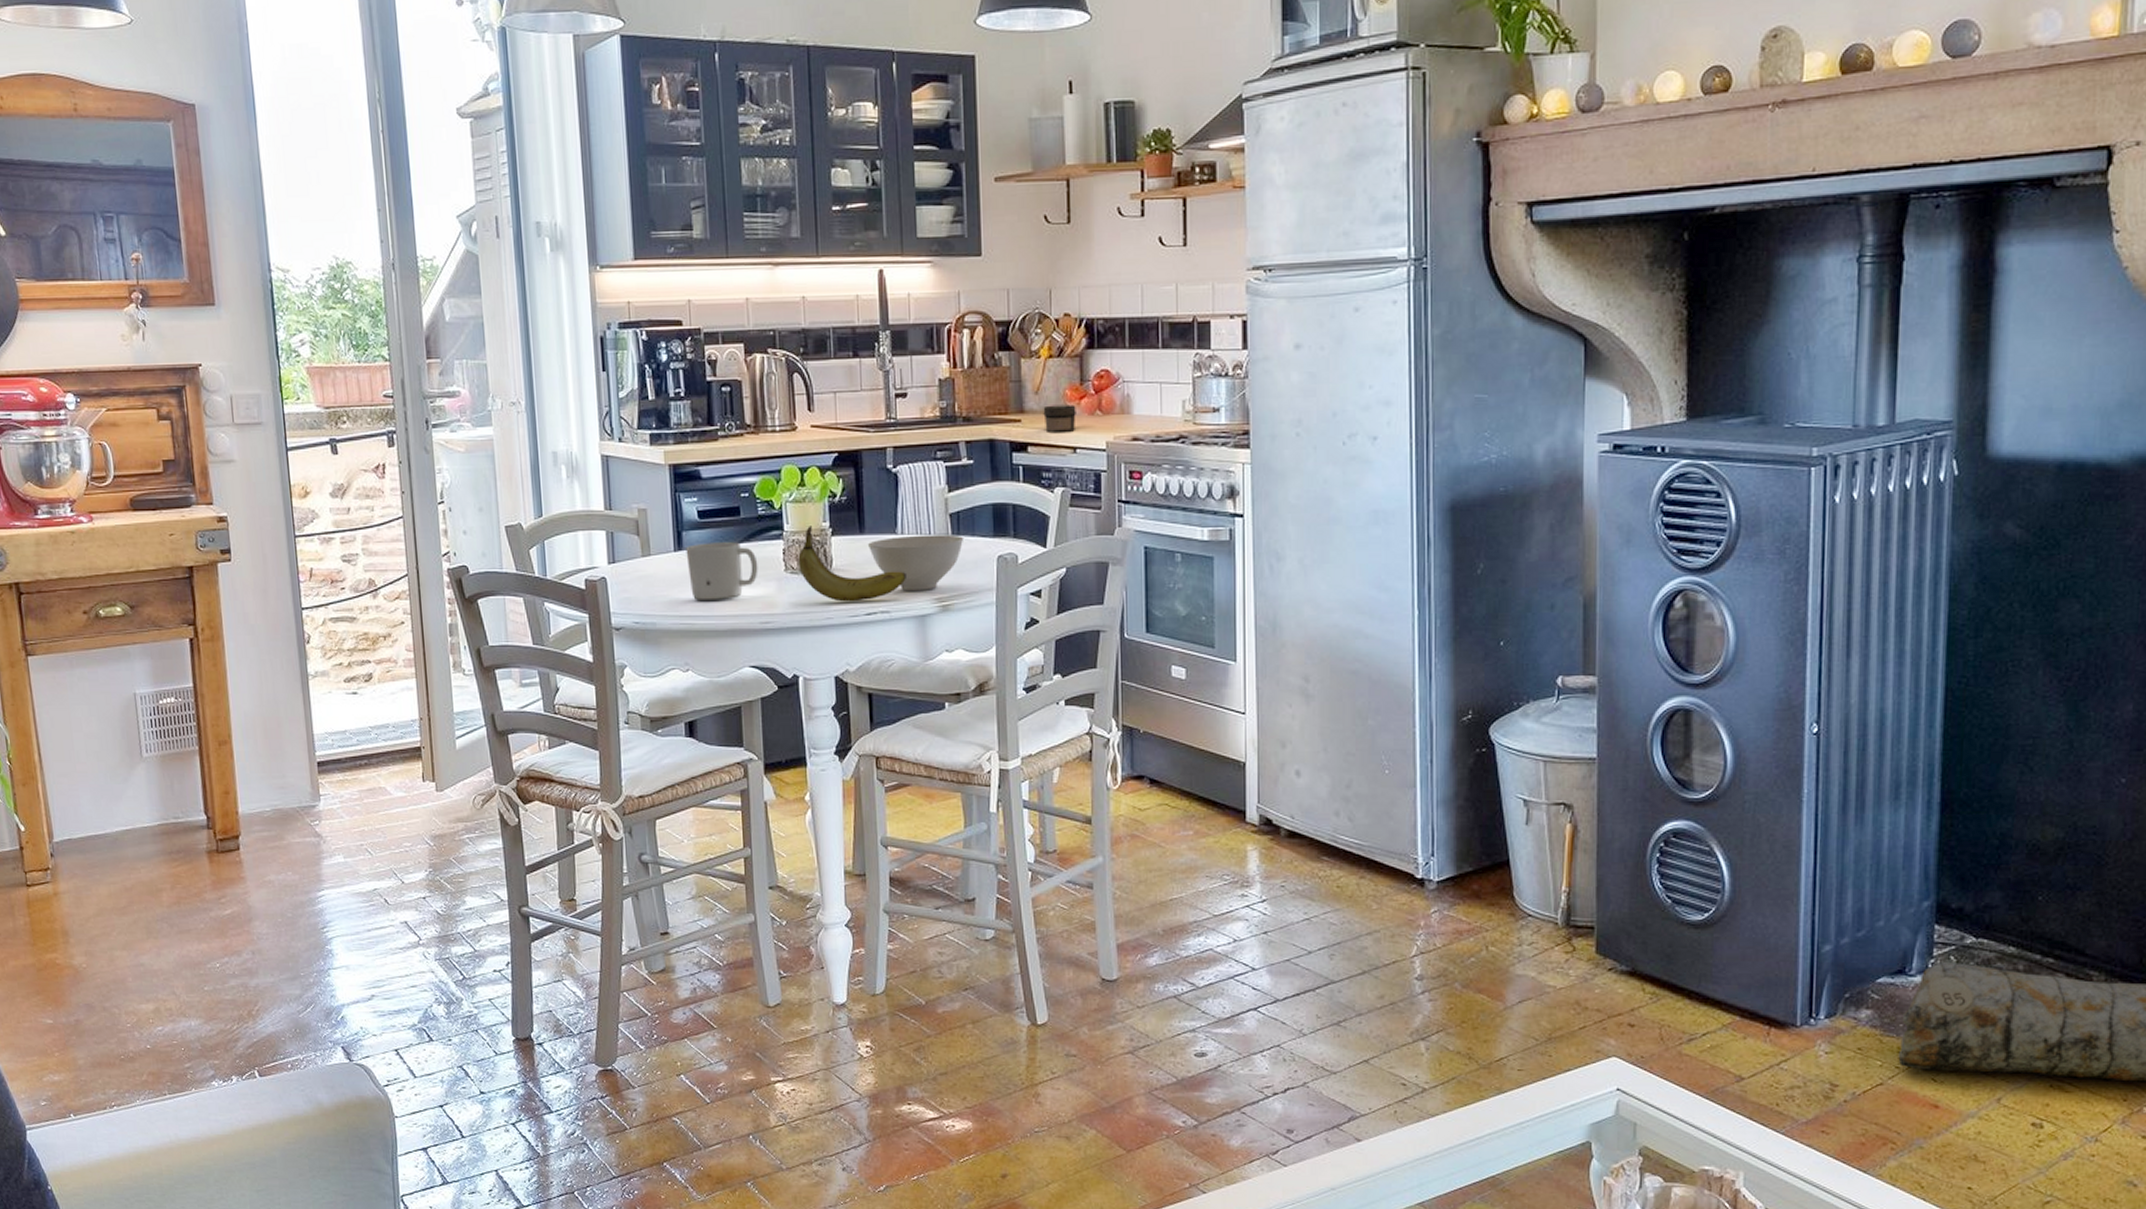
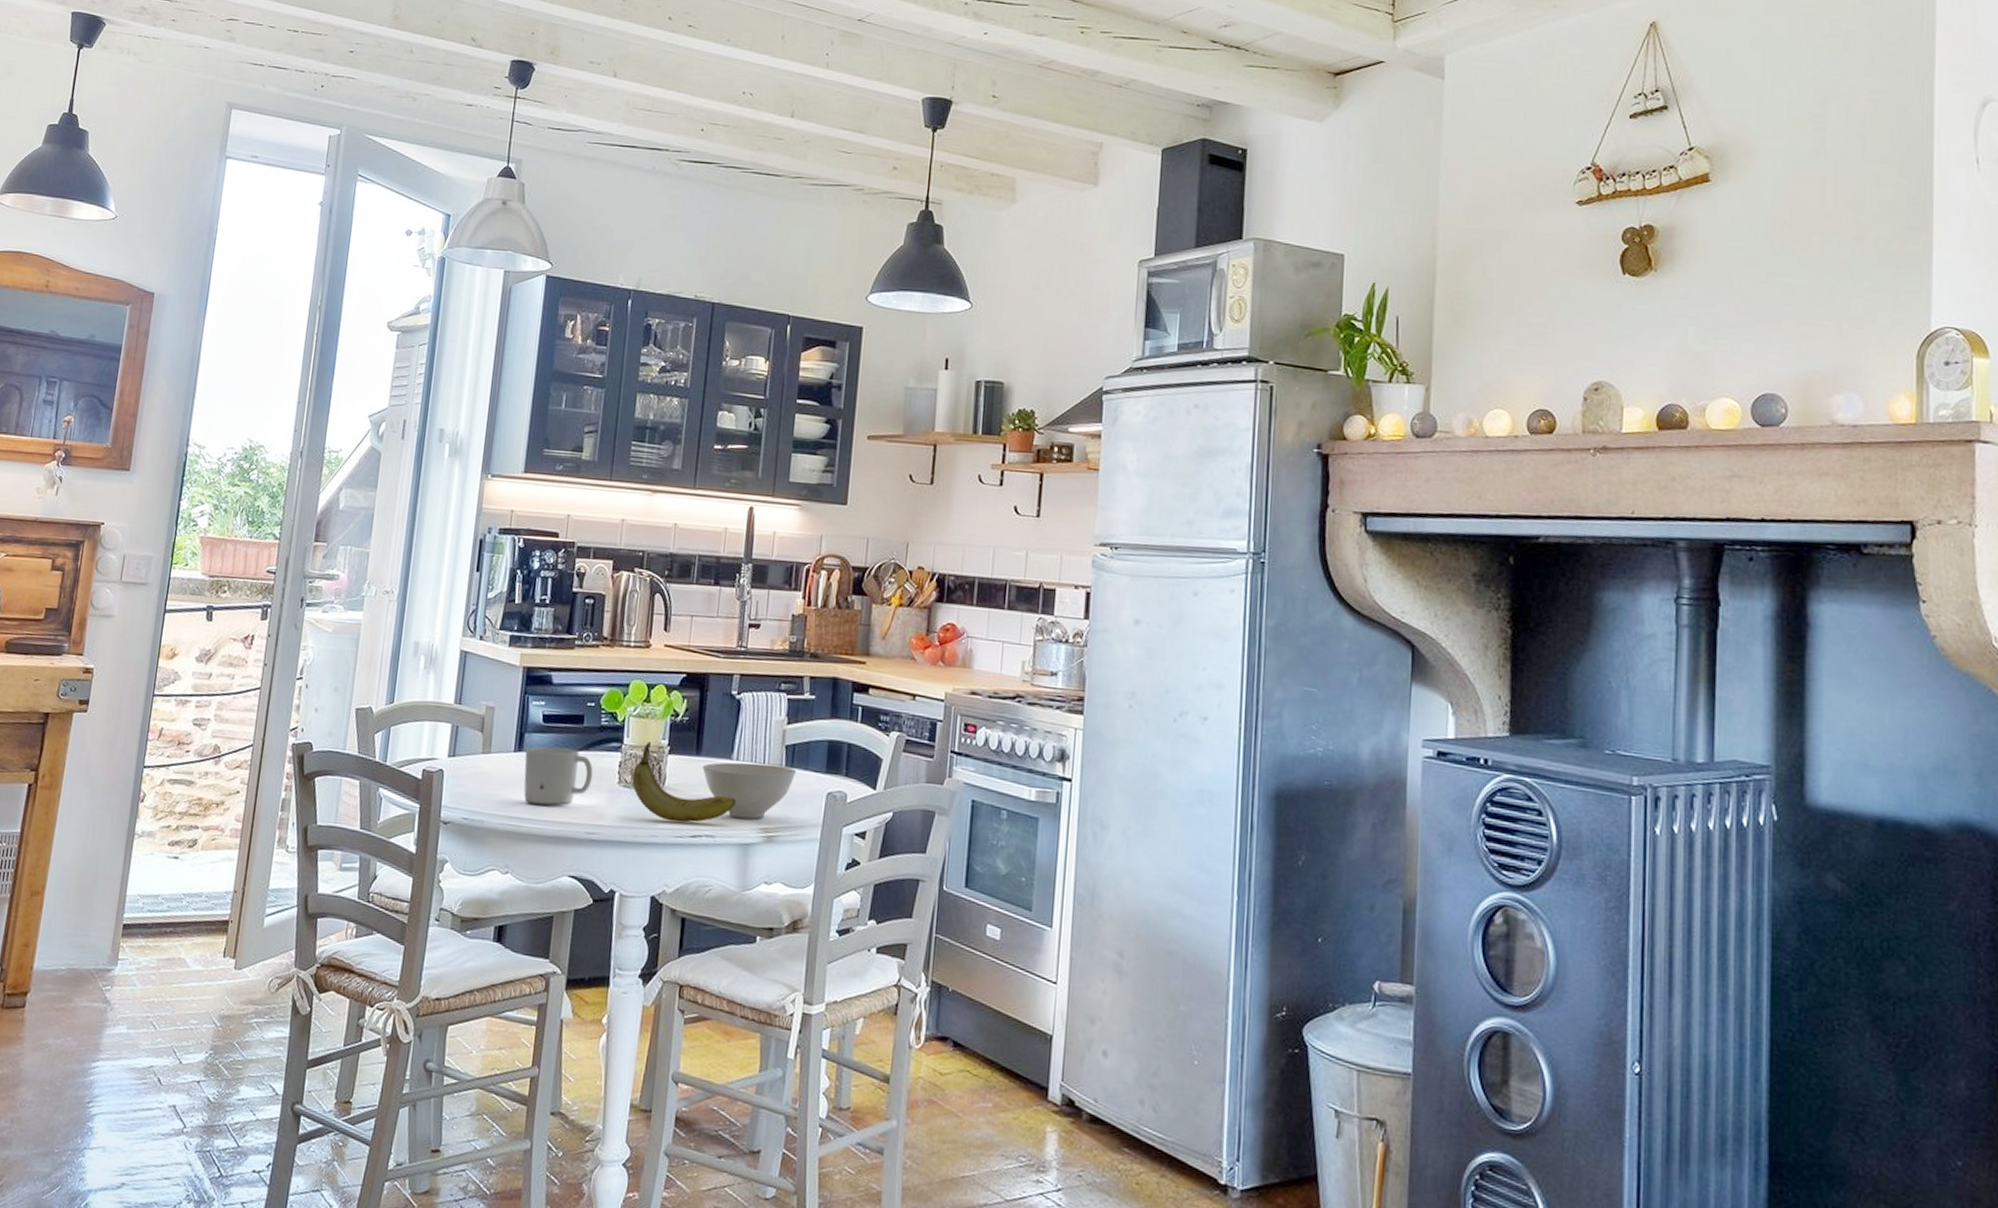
jar: present [1043,404,1076,434] -> none [887,651,920,681]

